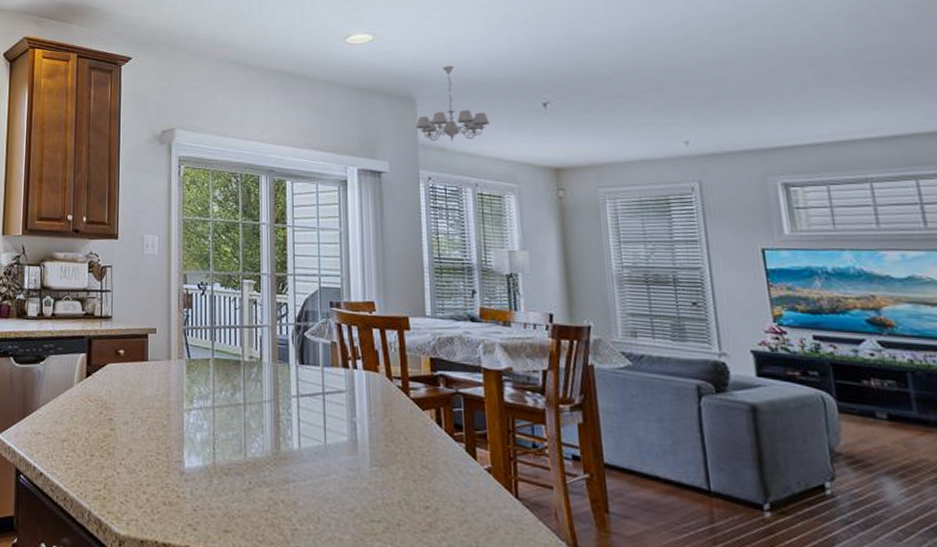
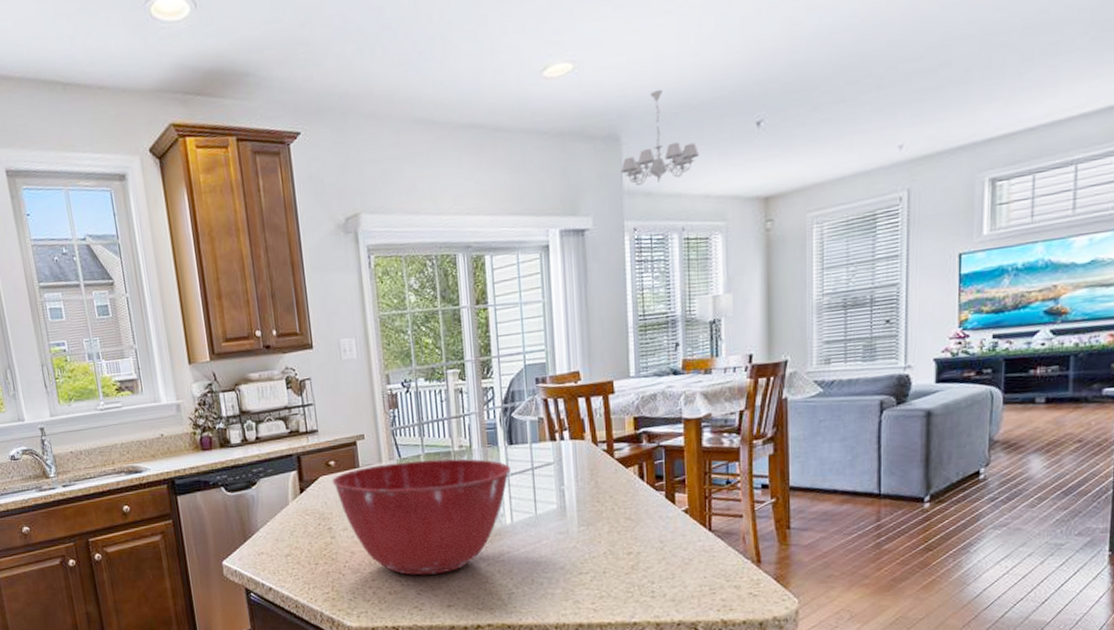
mixing bowl: none [119,362,302,492] -> present [332,458,512,575]

